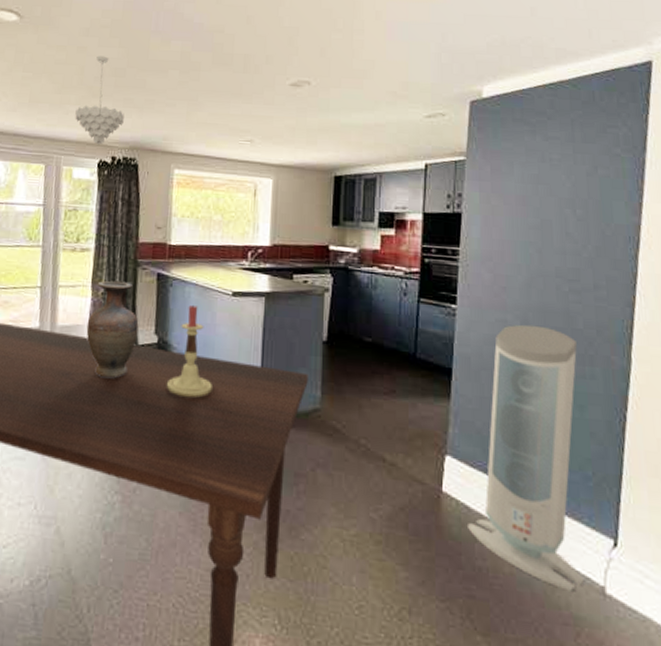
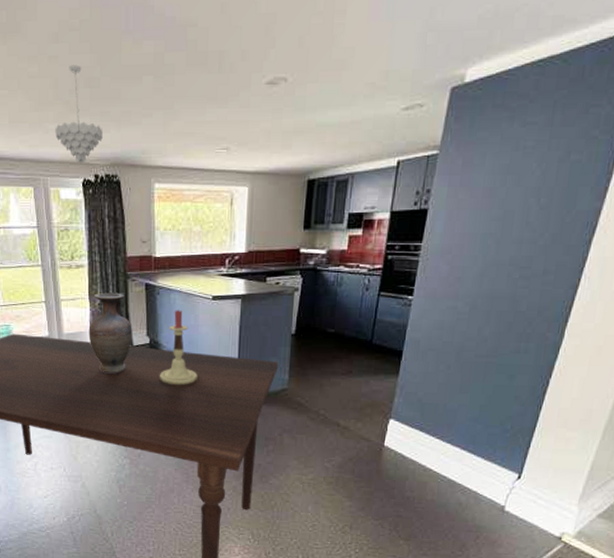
air purifier: present [466,324,585,592] -> none [401,310,517,510]

